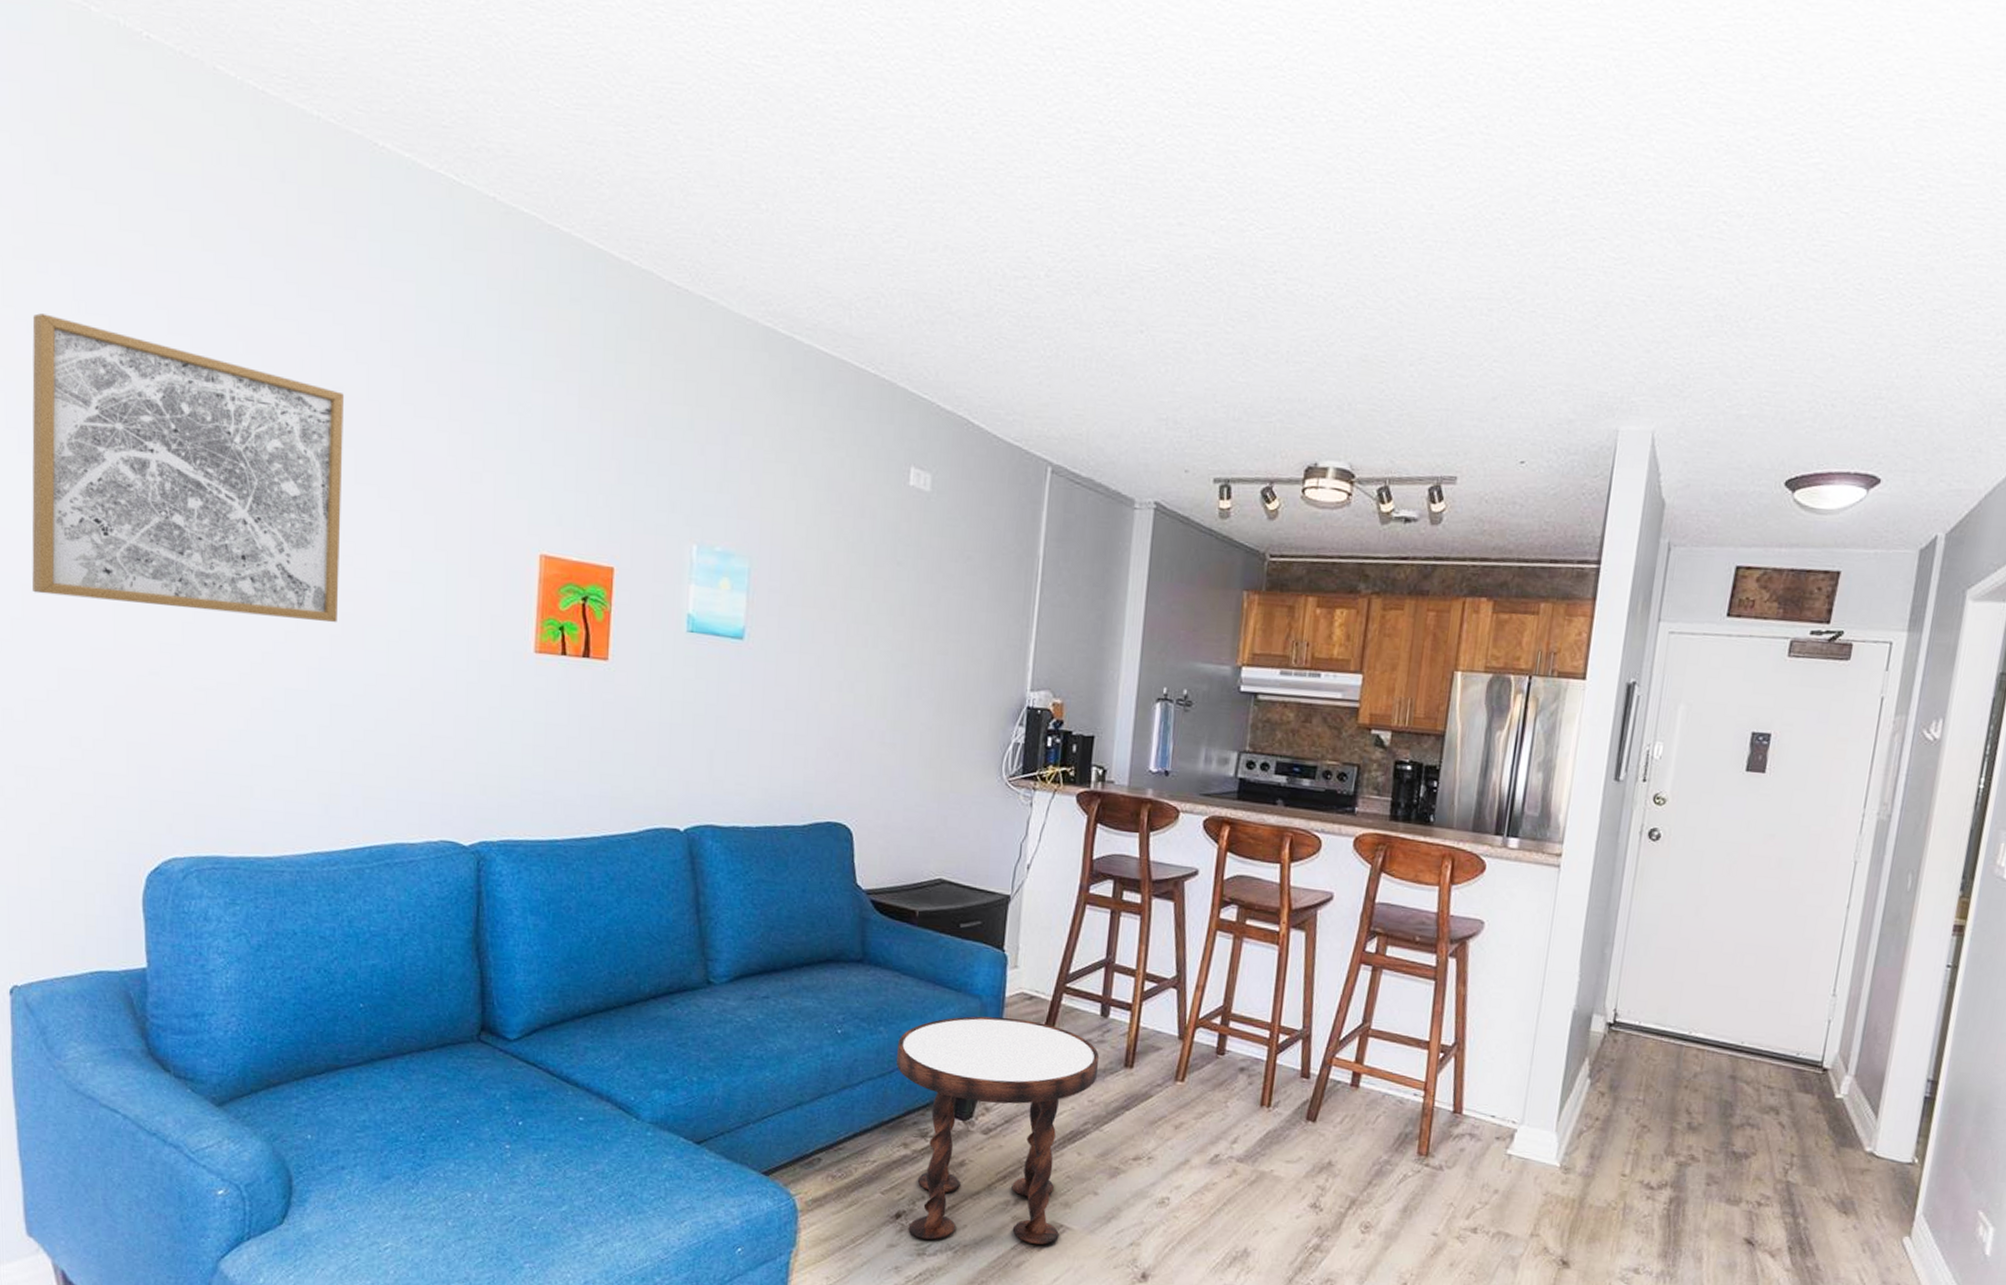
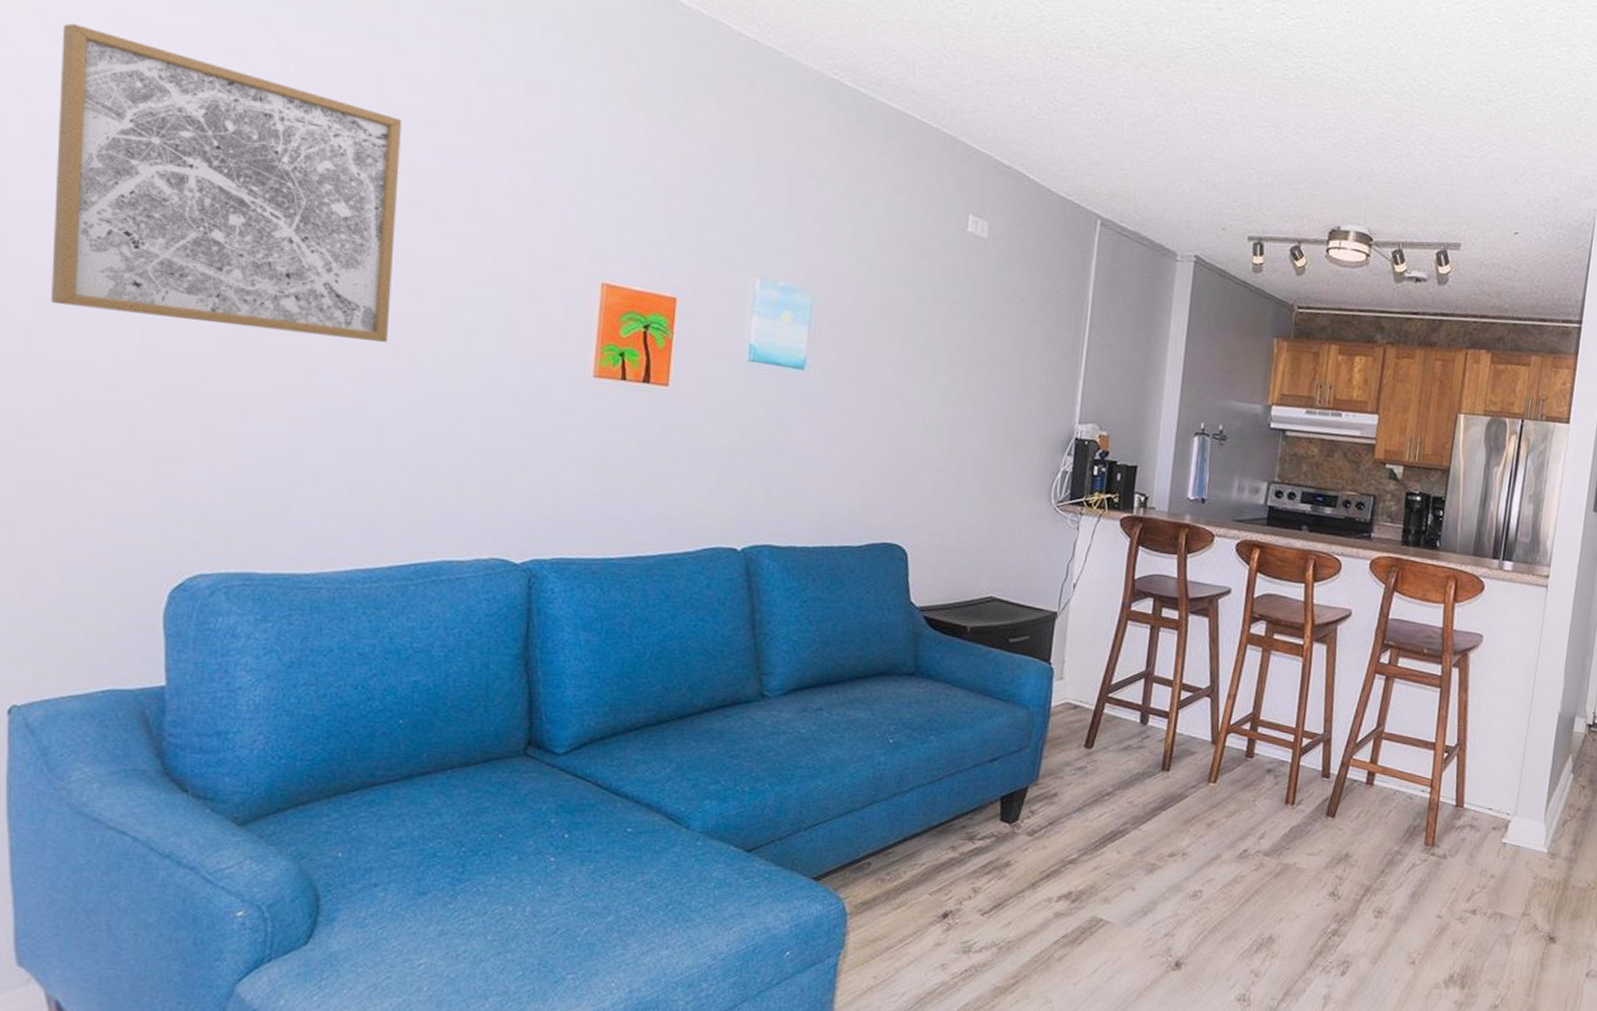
side table: present [896,1016,1100,1245] -> none [946,725,1139,938]

